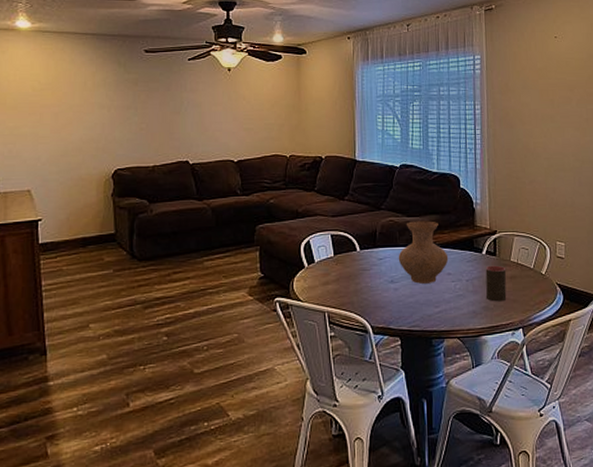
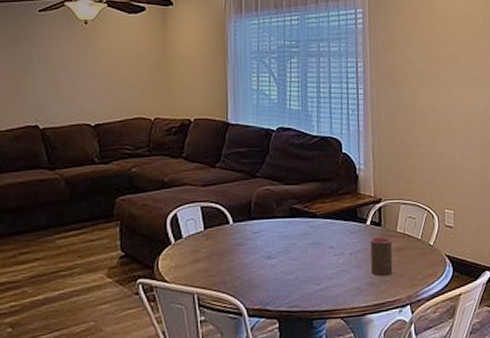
vase: present [398,221,449,284] -> none [275,189,330,259]

